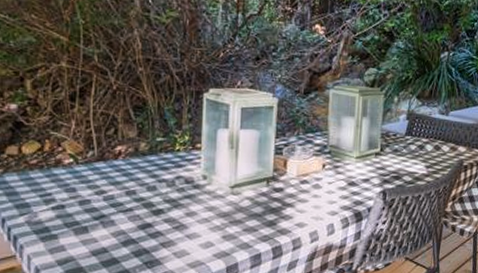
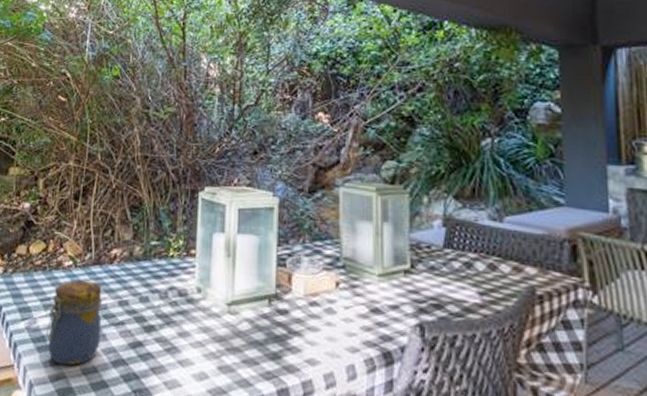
jar: none [50,175,109,250] -> present [46,280,103,366]

